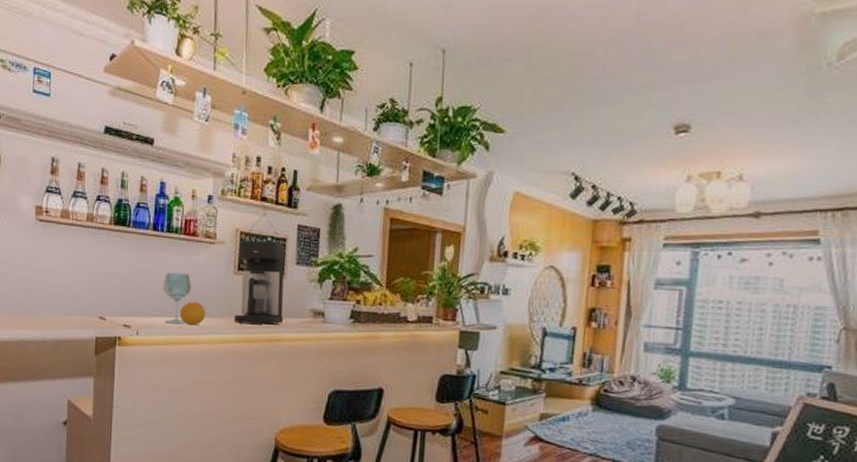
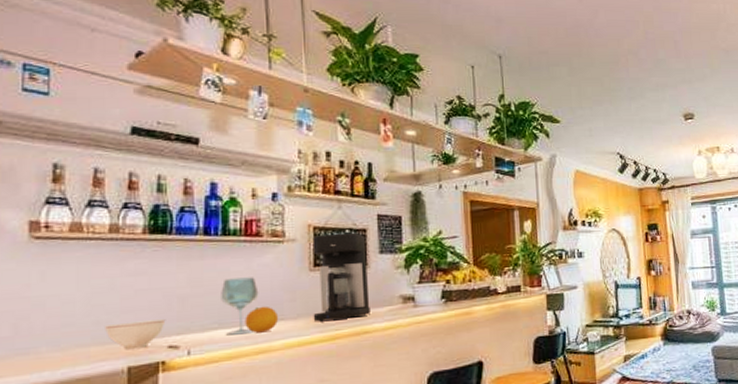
bowl: none [81,299,123,324] -> present [103,319,166,350]

